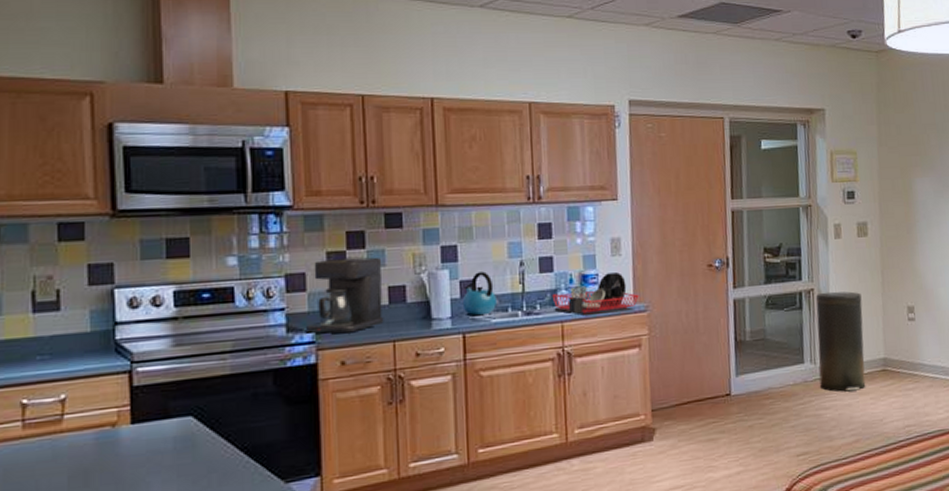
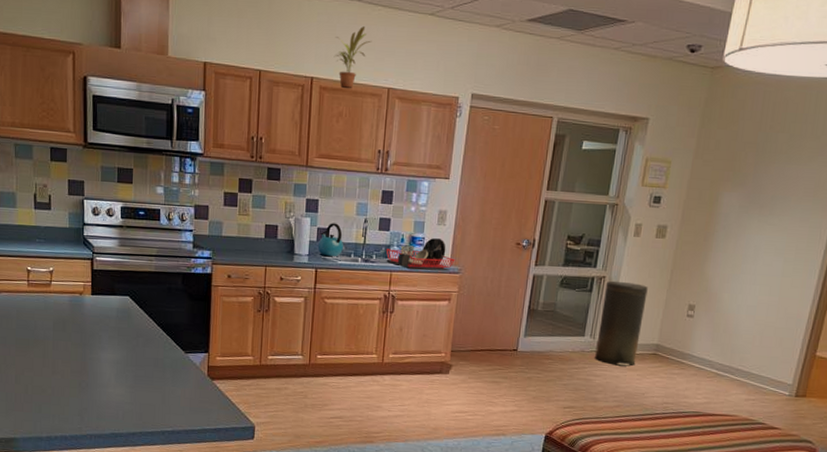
coffee maker: present [306,256,384,334] -> none [206,197,263,256]
potted plant: none [457,35,503,108] -> present [333,26,372,89]

